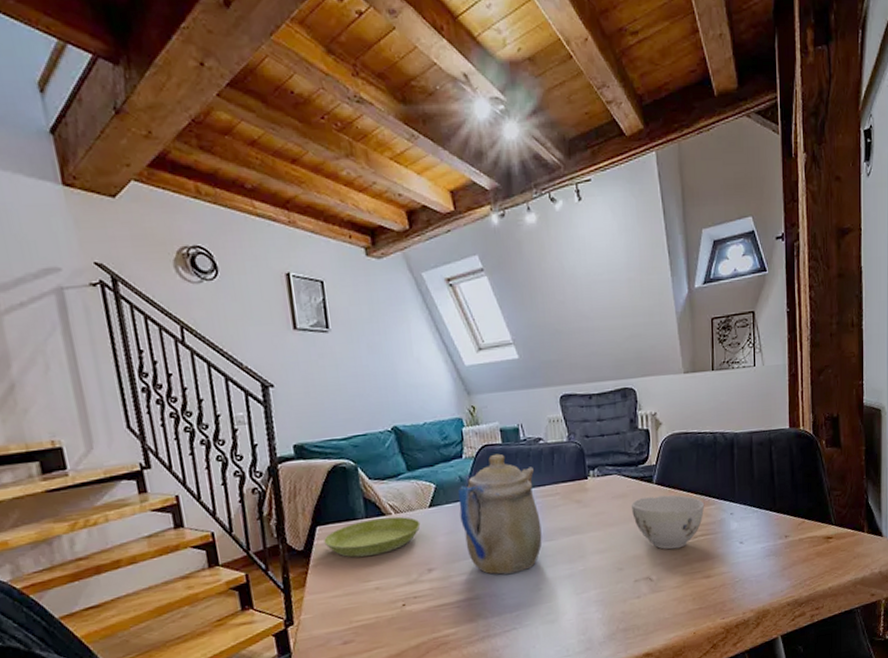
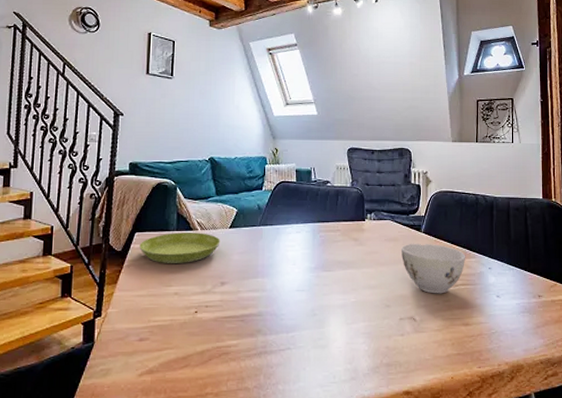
teapot: present [457,453,542,575] -> none [254,190,322,297]

